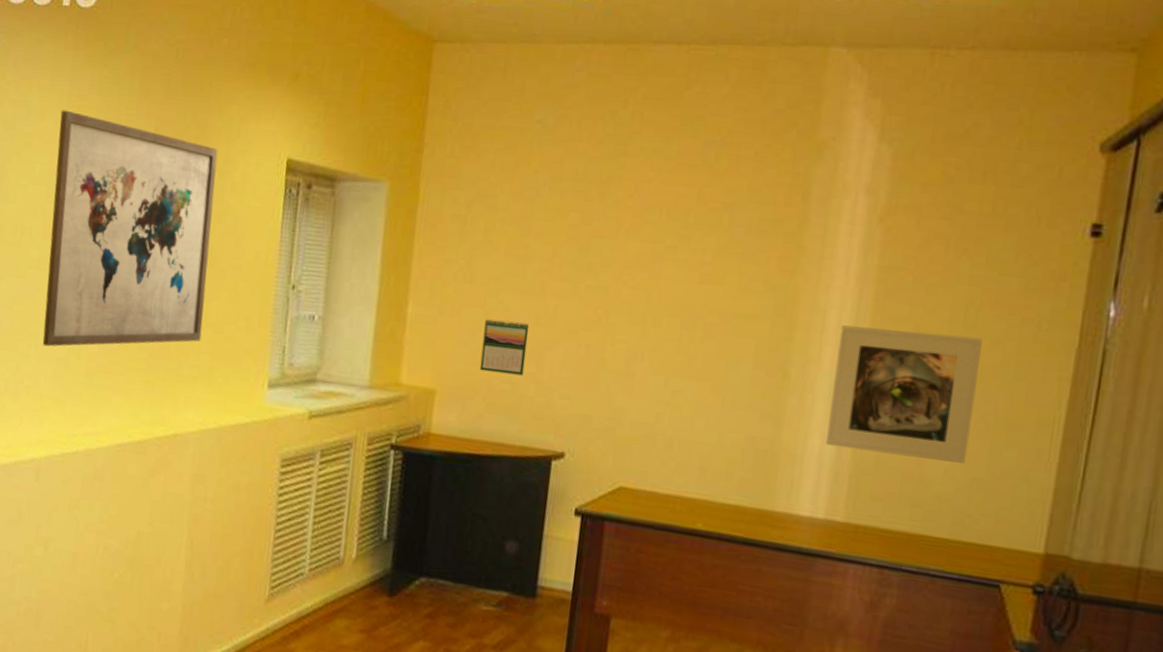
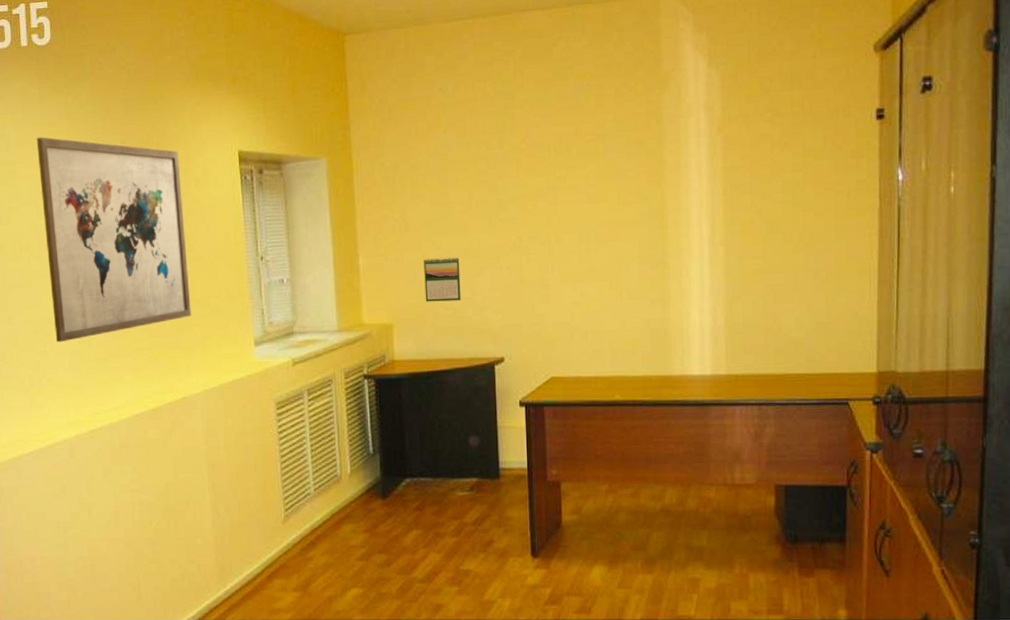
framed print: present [826,325,982,465] -> none [702,212,810,316]

